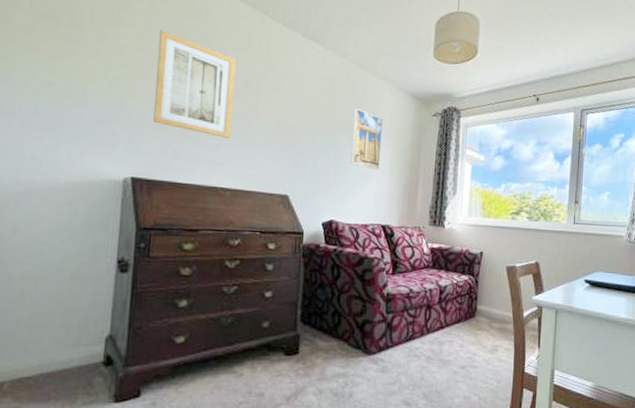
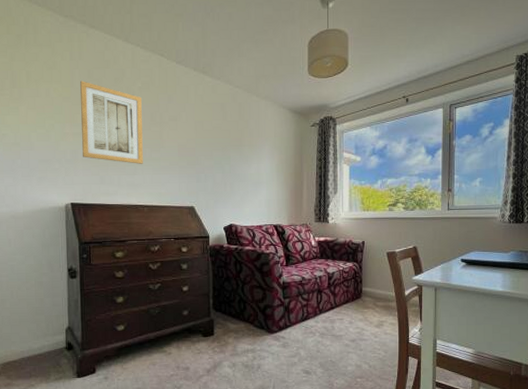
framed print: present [350,108,383,170] -> none [242,127,268,178]

